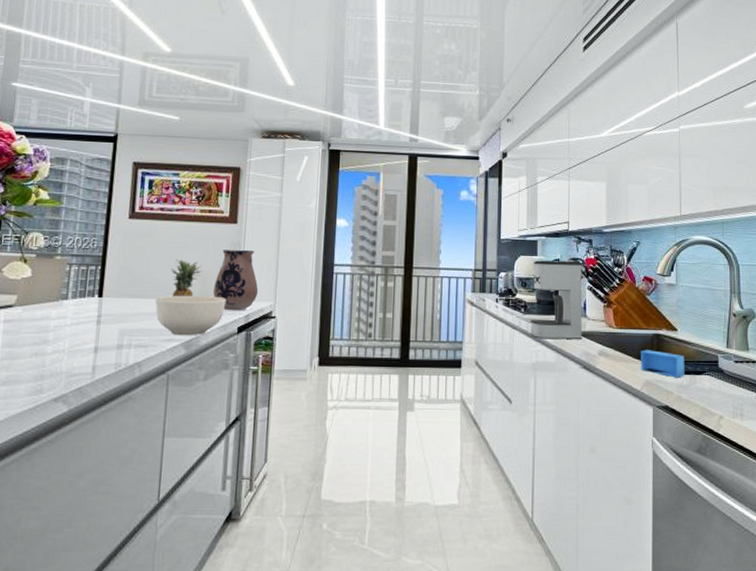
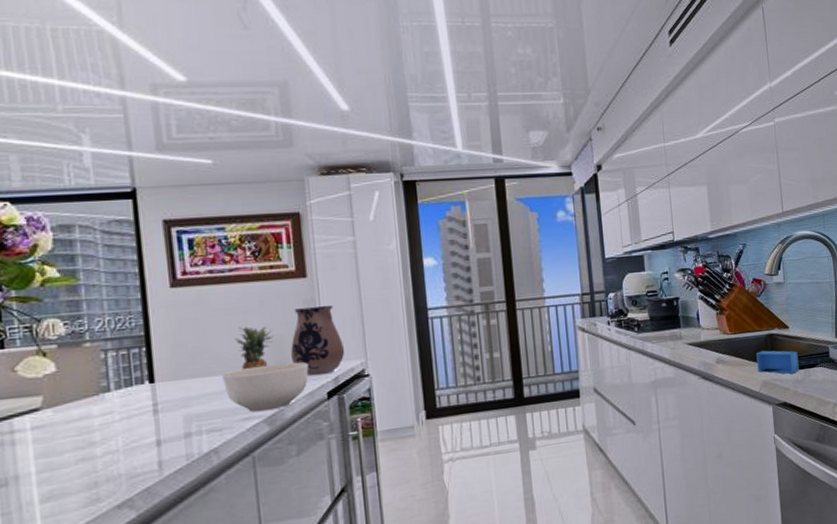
coffee maker: present [530,260,583,340] -> none [642,271,699,356]

